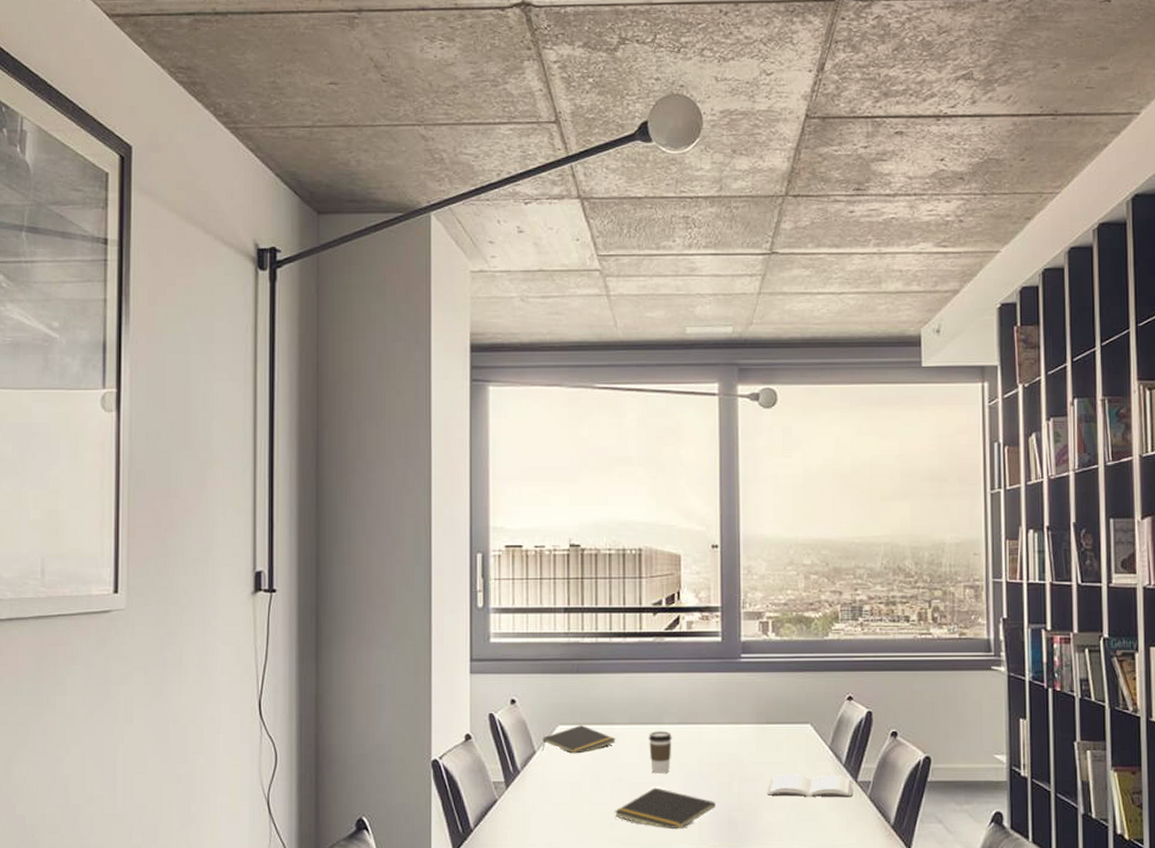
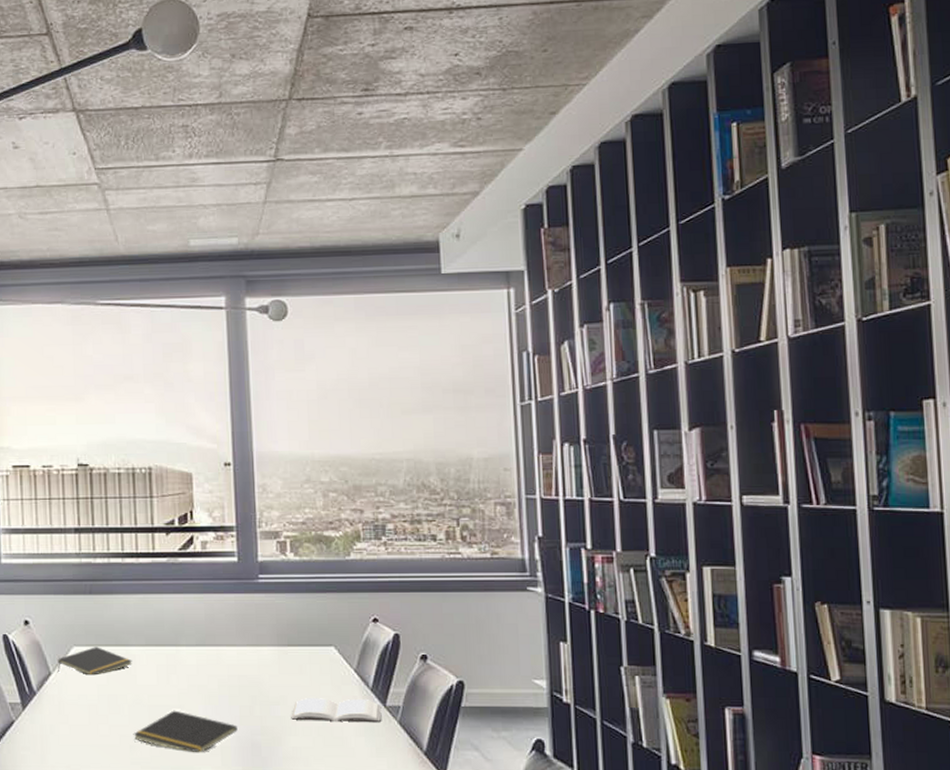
coffee cup: present [649,731,672,773] -> none [166,653,190,696]

